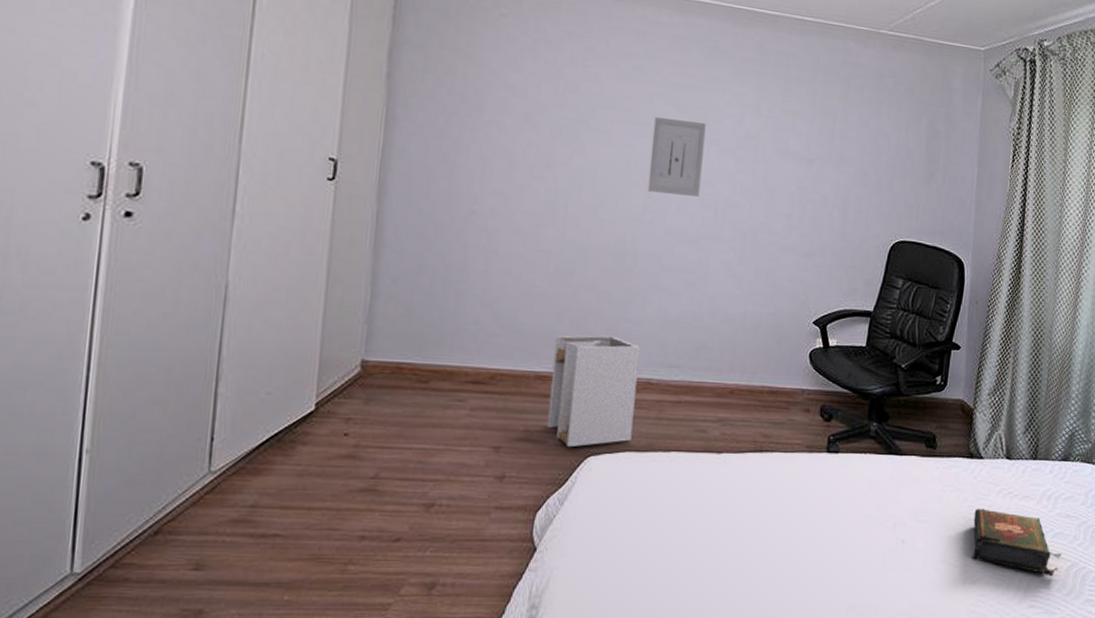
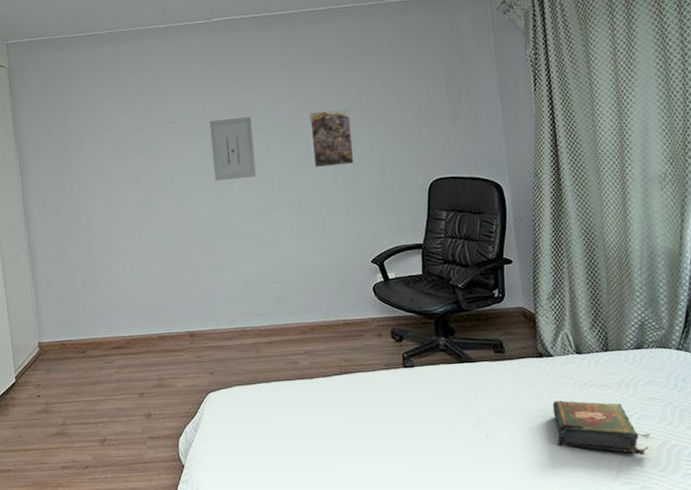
laundry hamper: present [547,335,640,448] -> none [167,298,239,388]
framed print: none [769,135,821,206] -> present [309,109,354,168]

